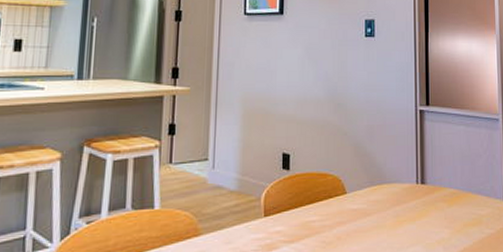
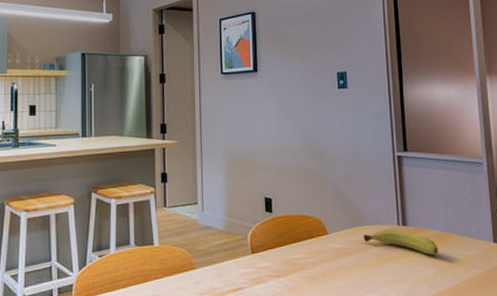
fruit: none [382,188,455,214] -> present [363,230,439,255]

